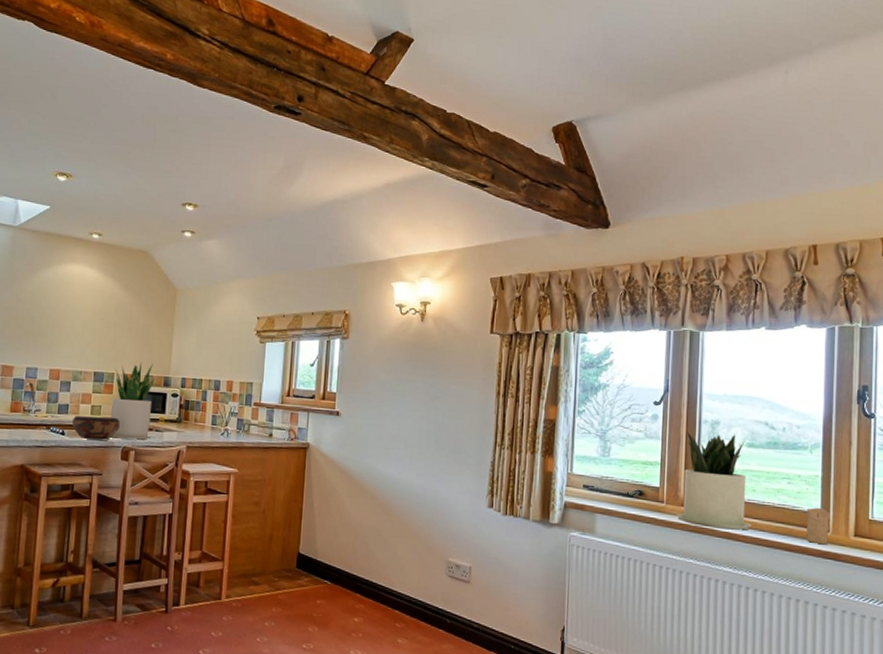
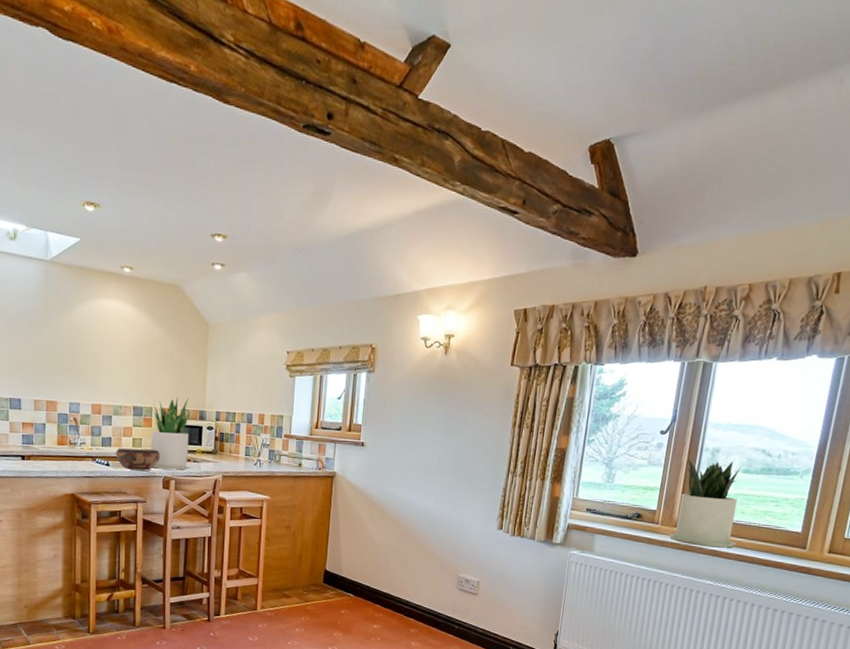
candle: present [806,508,830,545] -> none [784,528,810,561]

